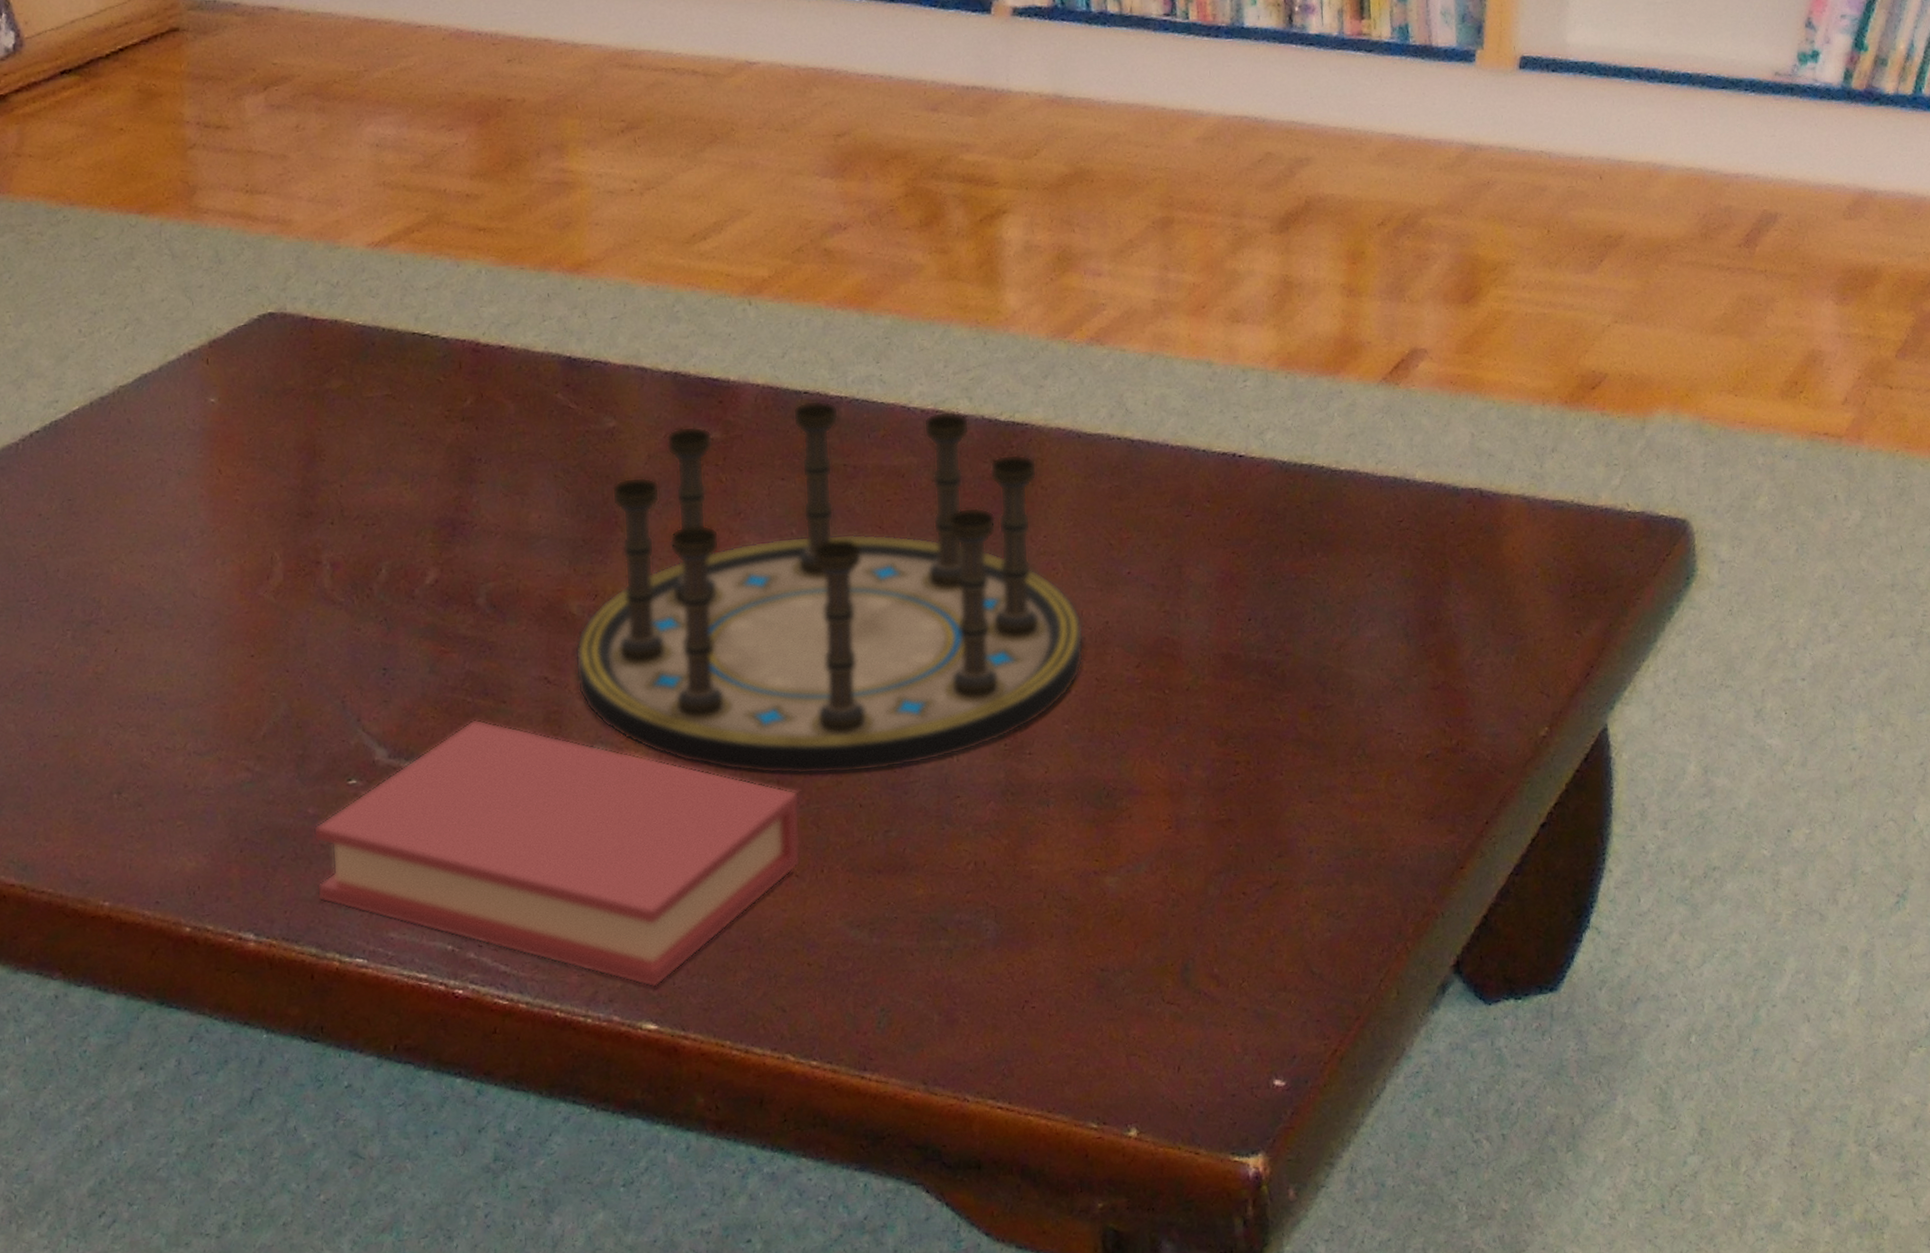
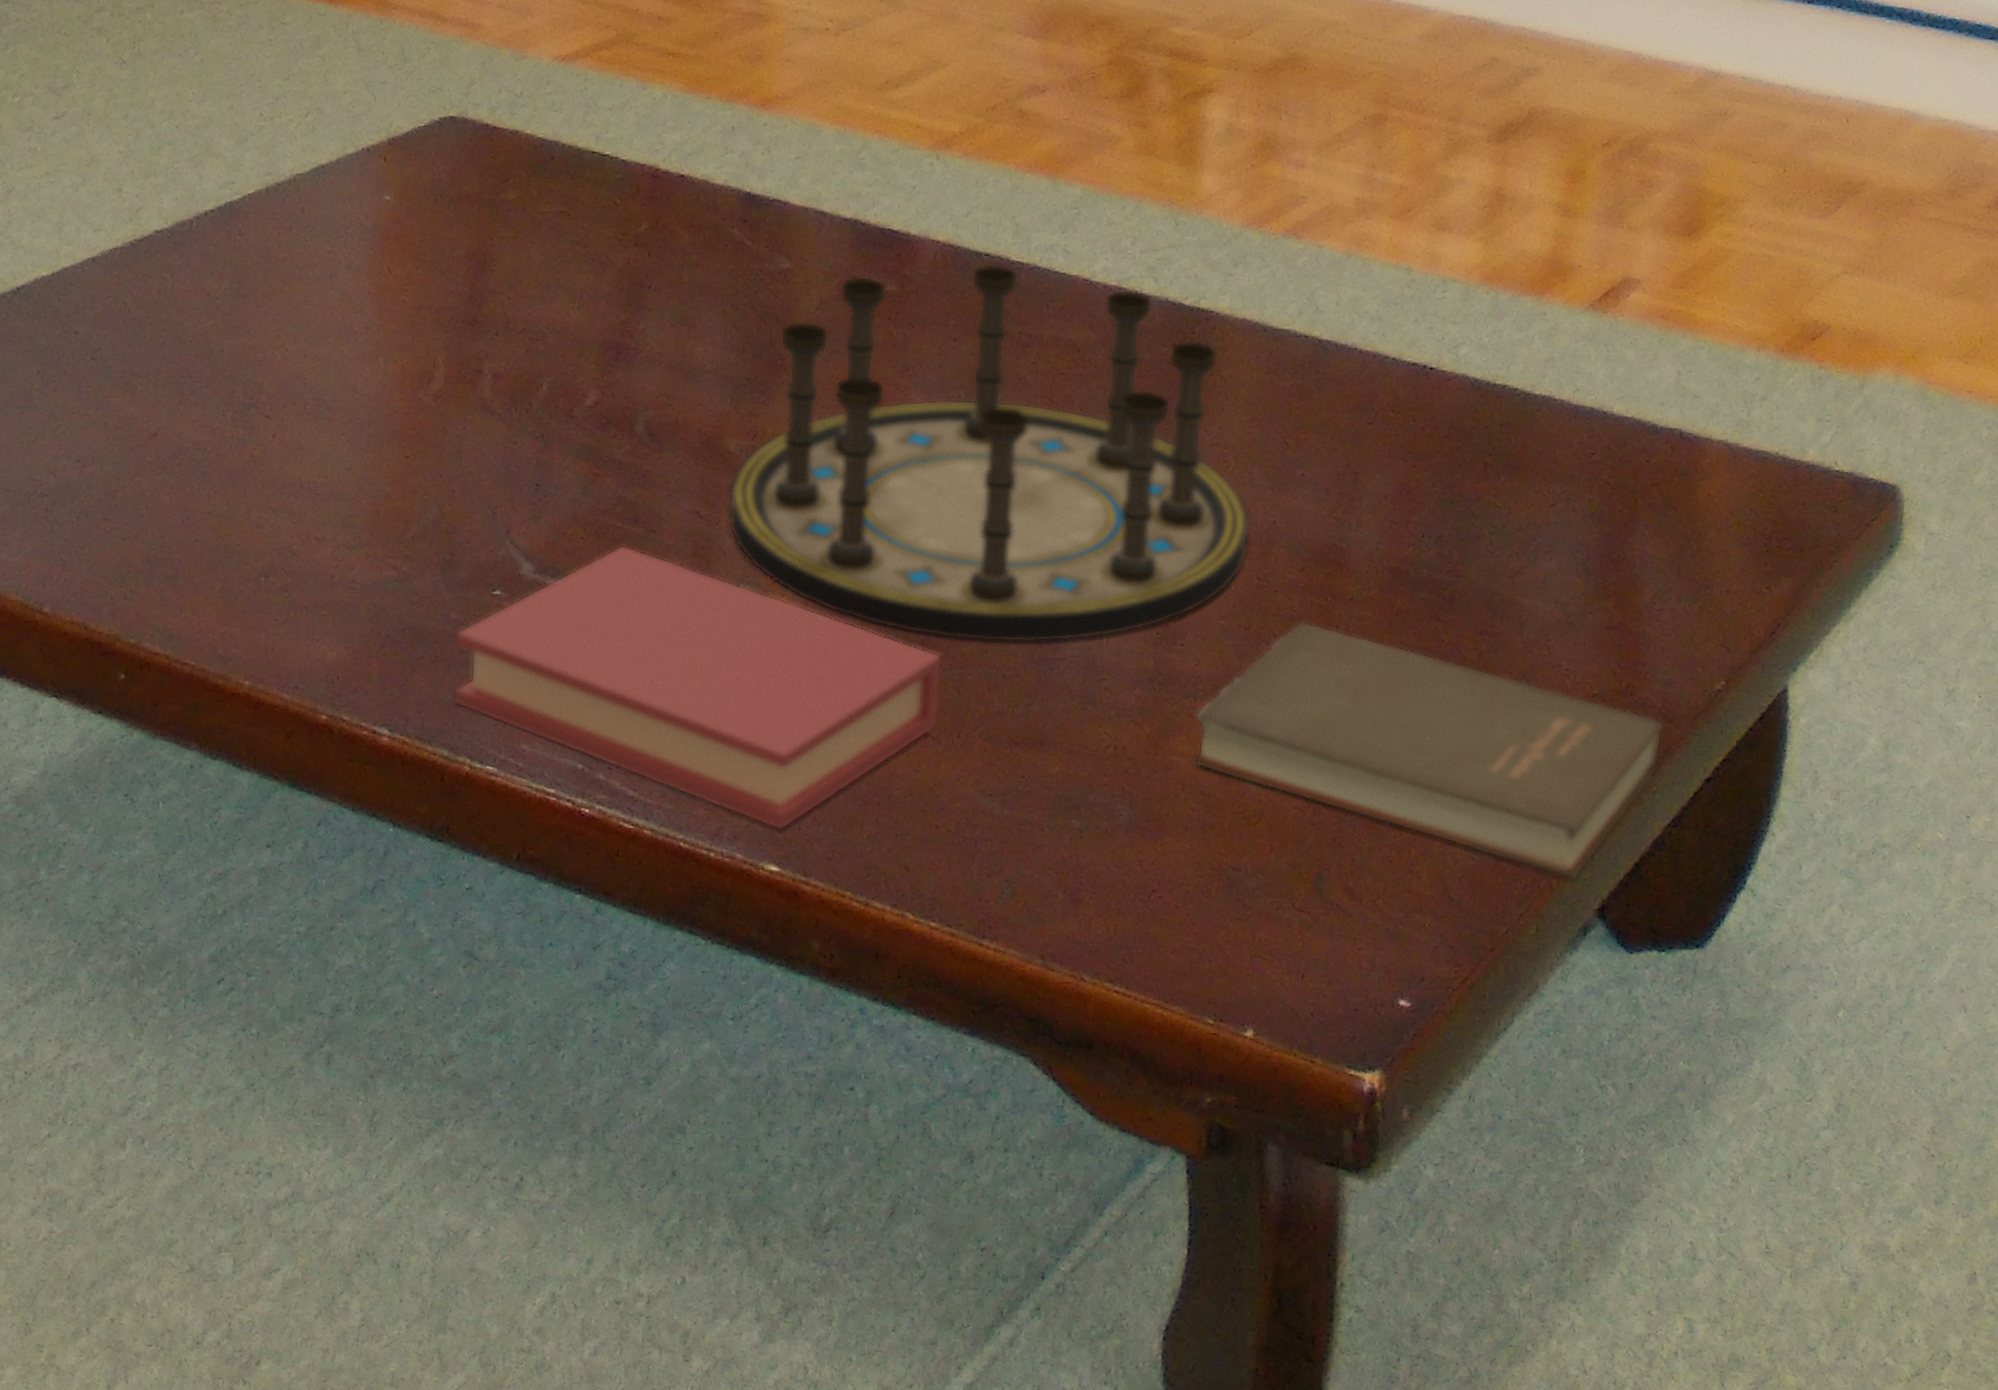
book: none [1048,716,1497,940] -> present [1193,621,1665,879]

